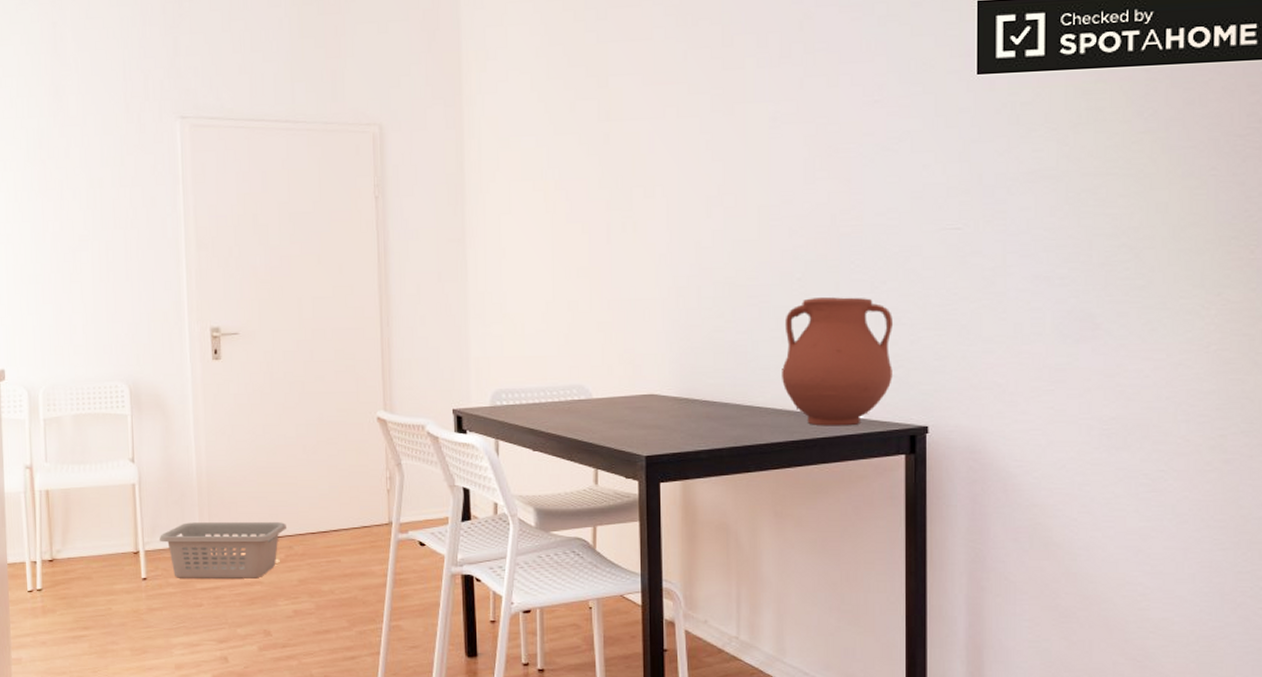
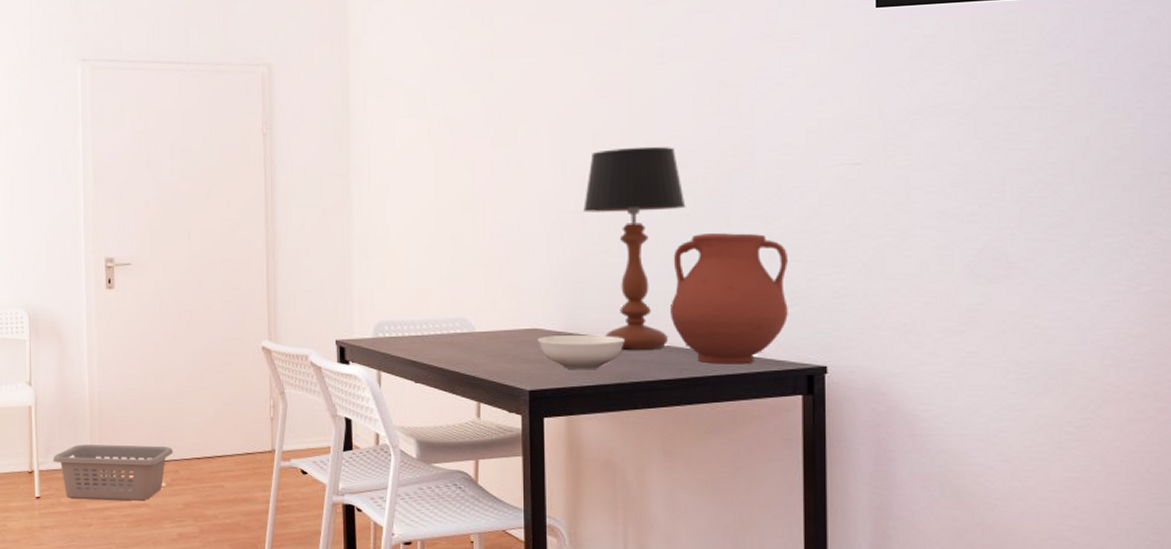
bowl: none [654,399,738,435] -> present [537,334,624,370]
table lamp: none [698,211,797,414] -> present [583,146,686,350]

